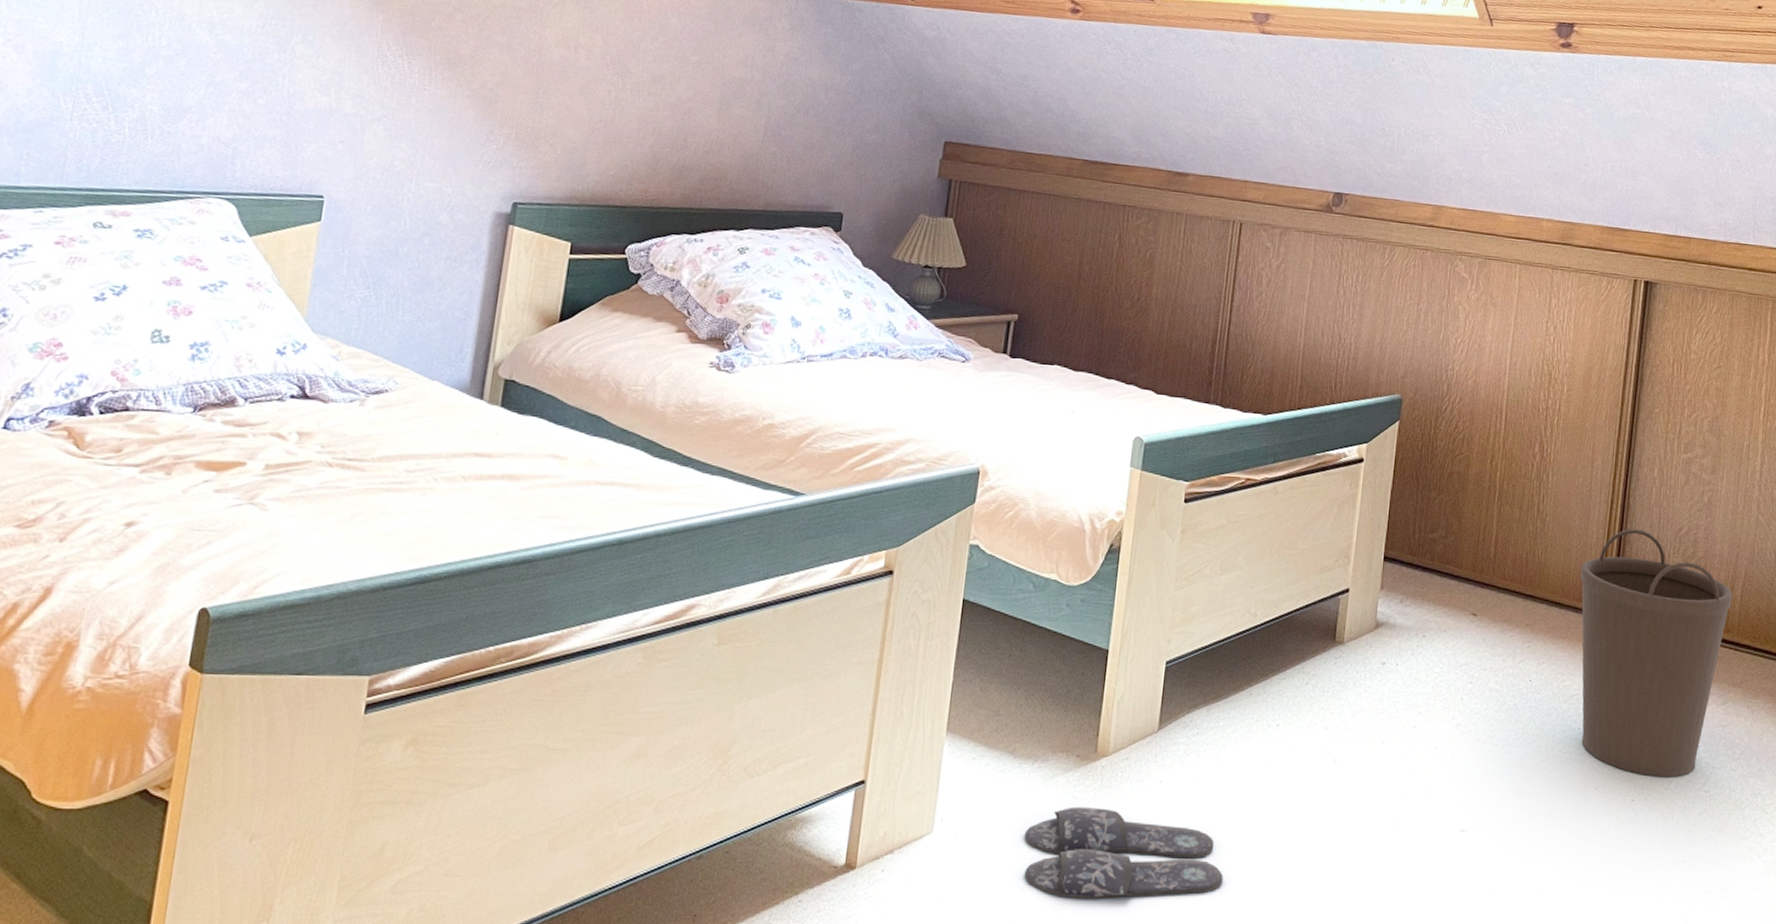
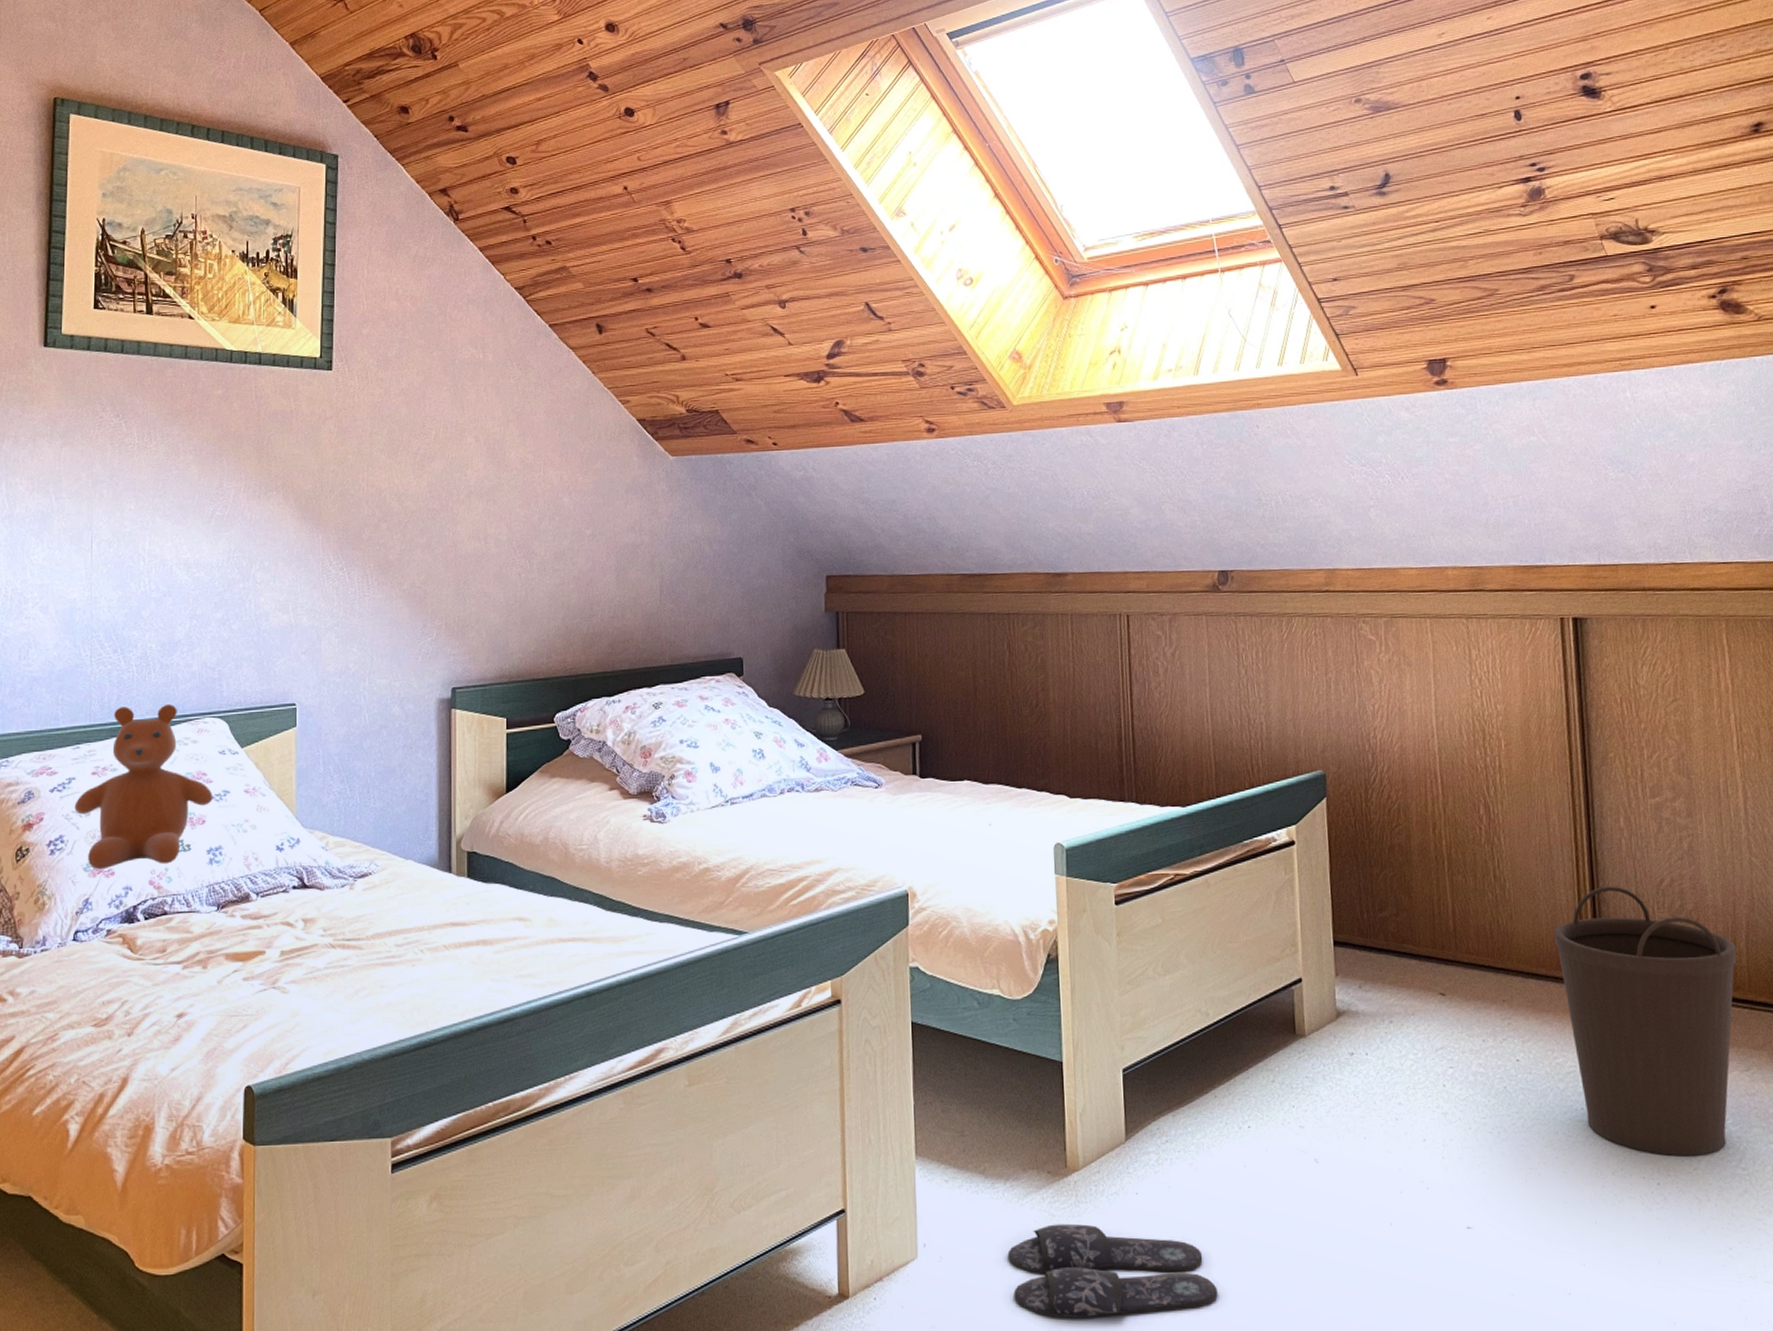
teddy bear: none [26,172,207,355] -> present [74,704,213,870]

